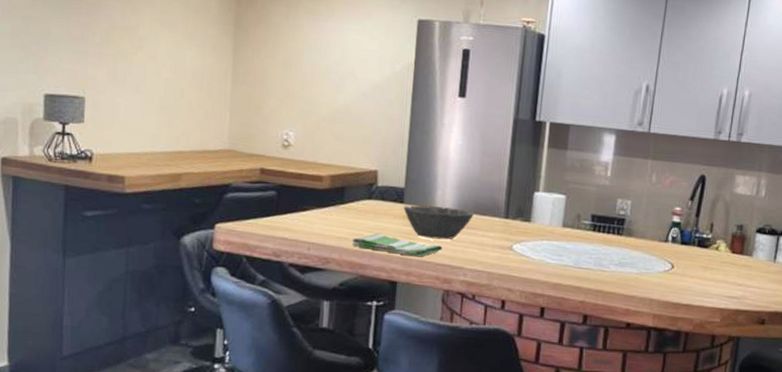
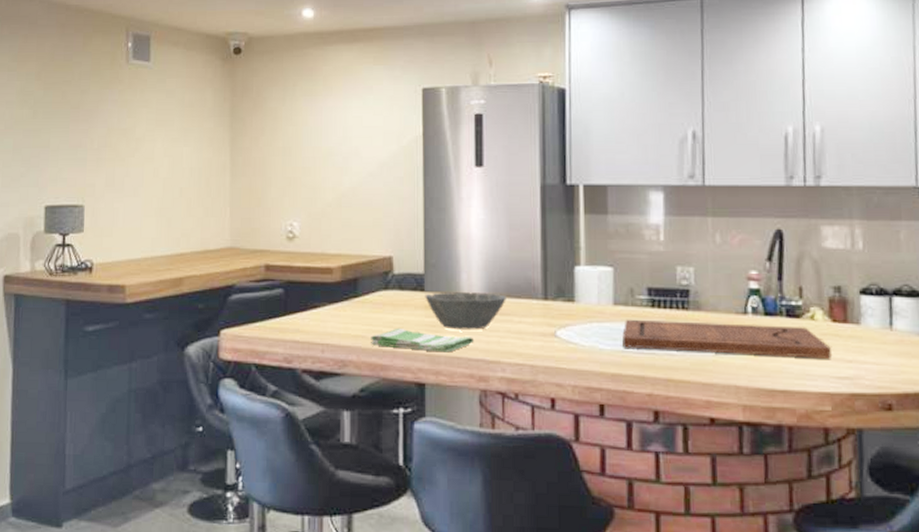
cutting board: none [565,239,727,282] -> present [622,319,831,359]

